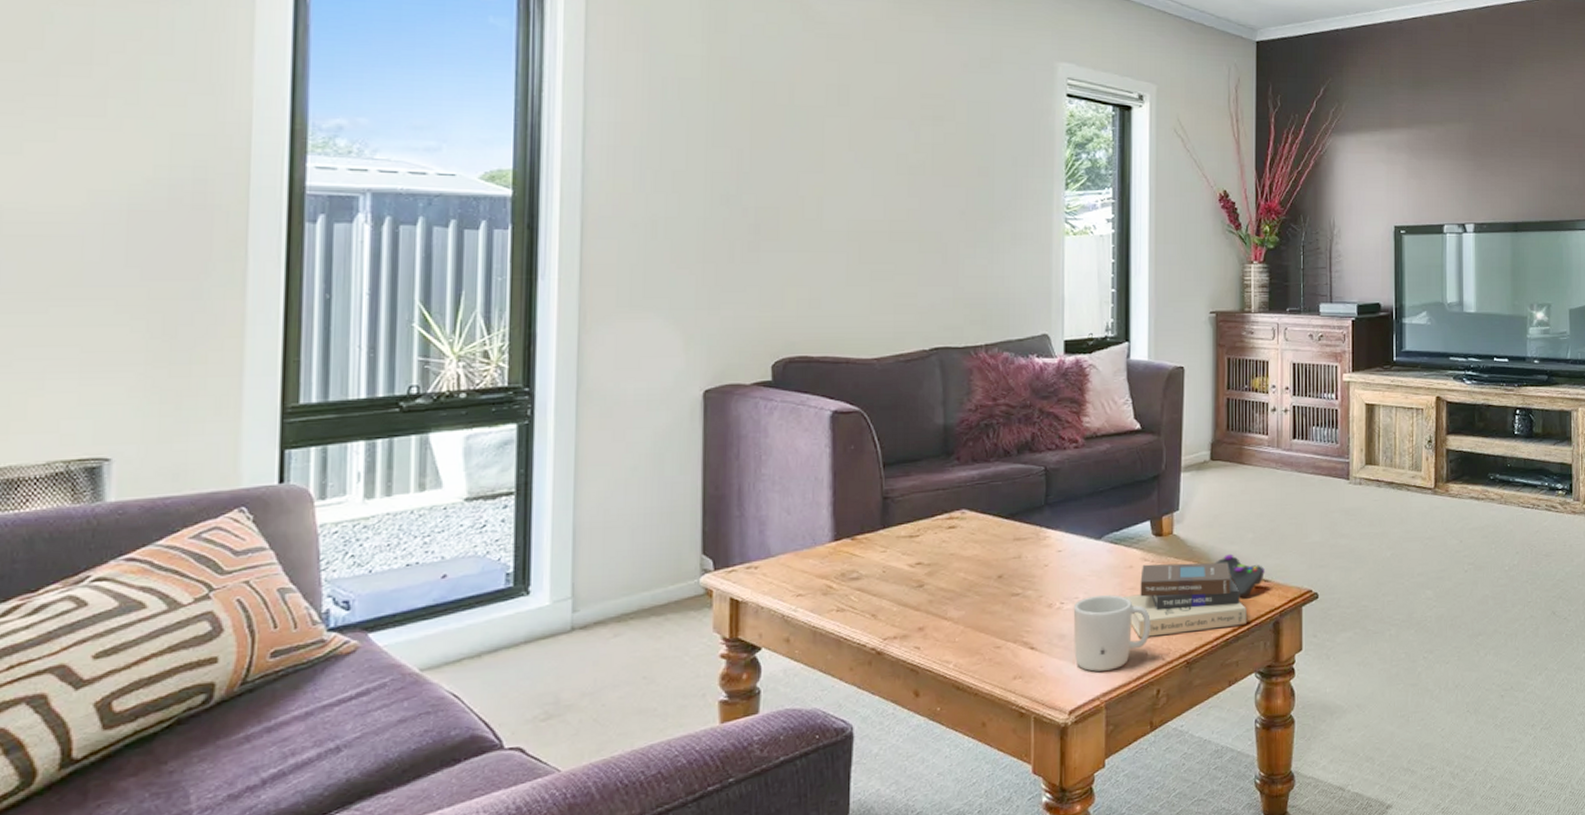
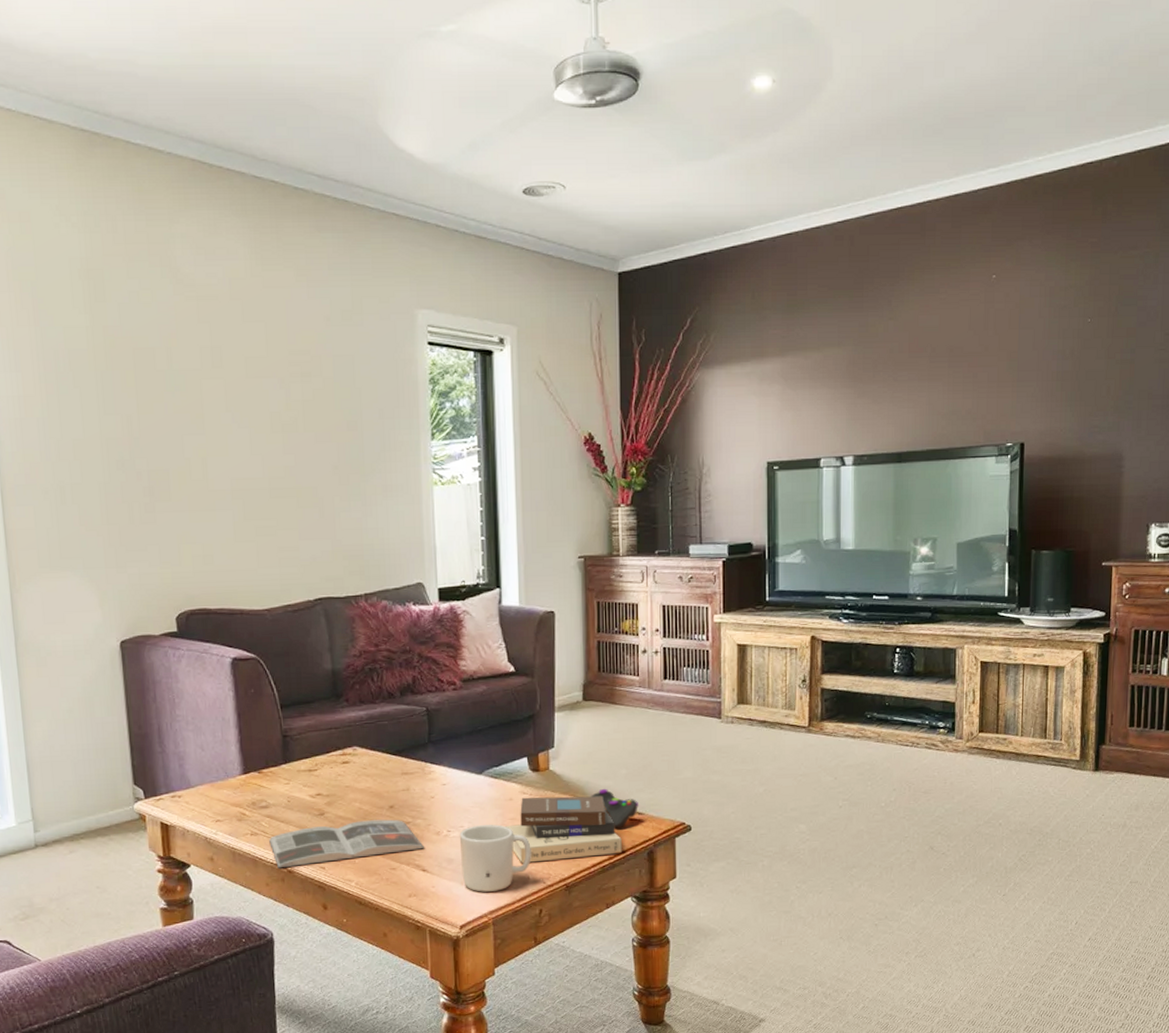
magazine: none [858,590,1035,650] -> present [269,819,425,869]

